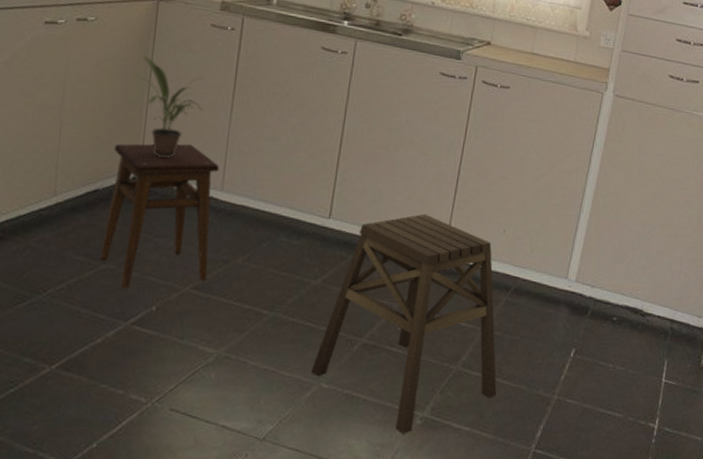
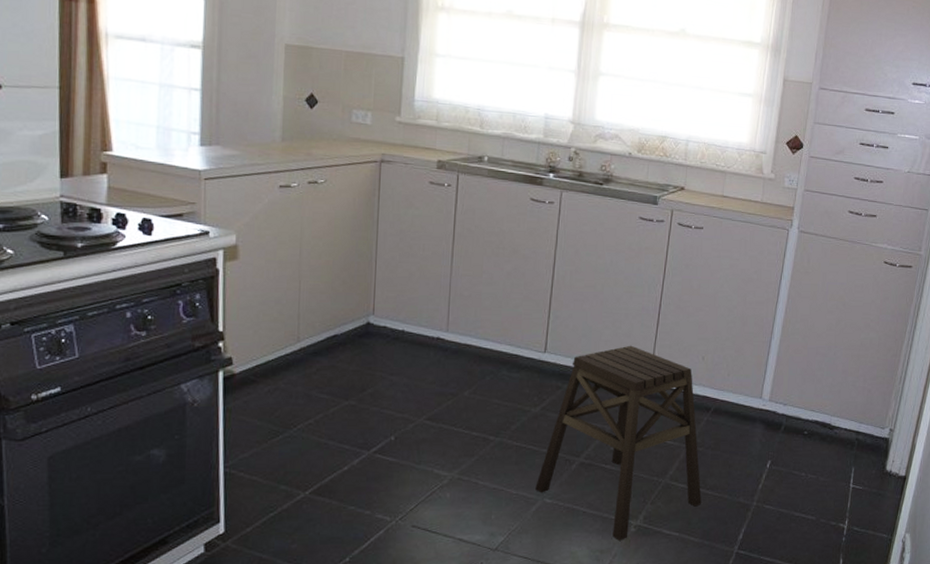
stool: present [99,143,220,288] -> none [342,291,444,422]
potted plant: present [134,55,204,158] -> none [363,212,427,304]

